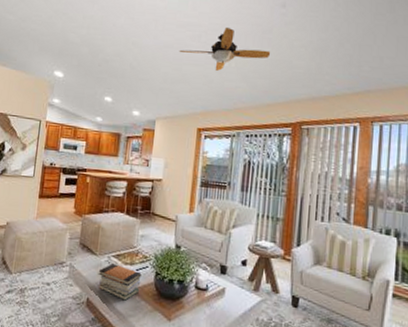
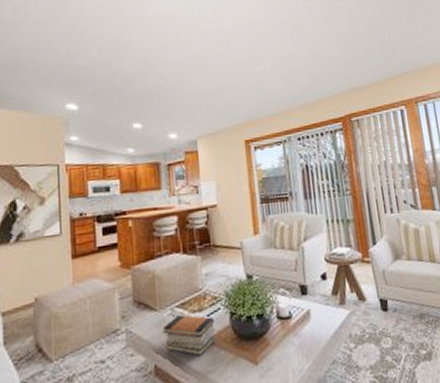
ceiling fan: present [179,27,271,71] -> none [208,27,305,75]

